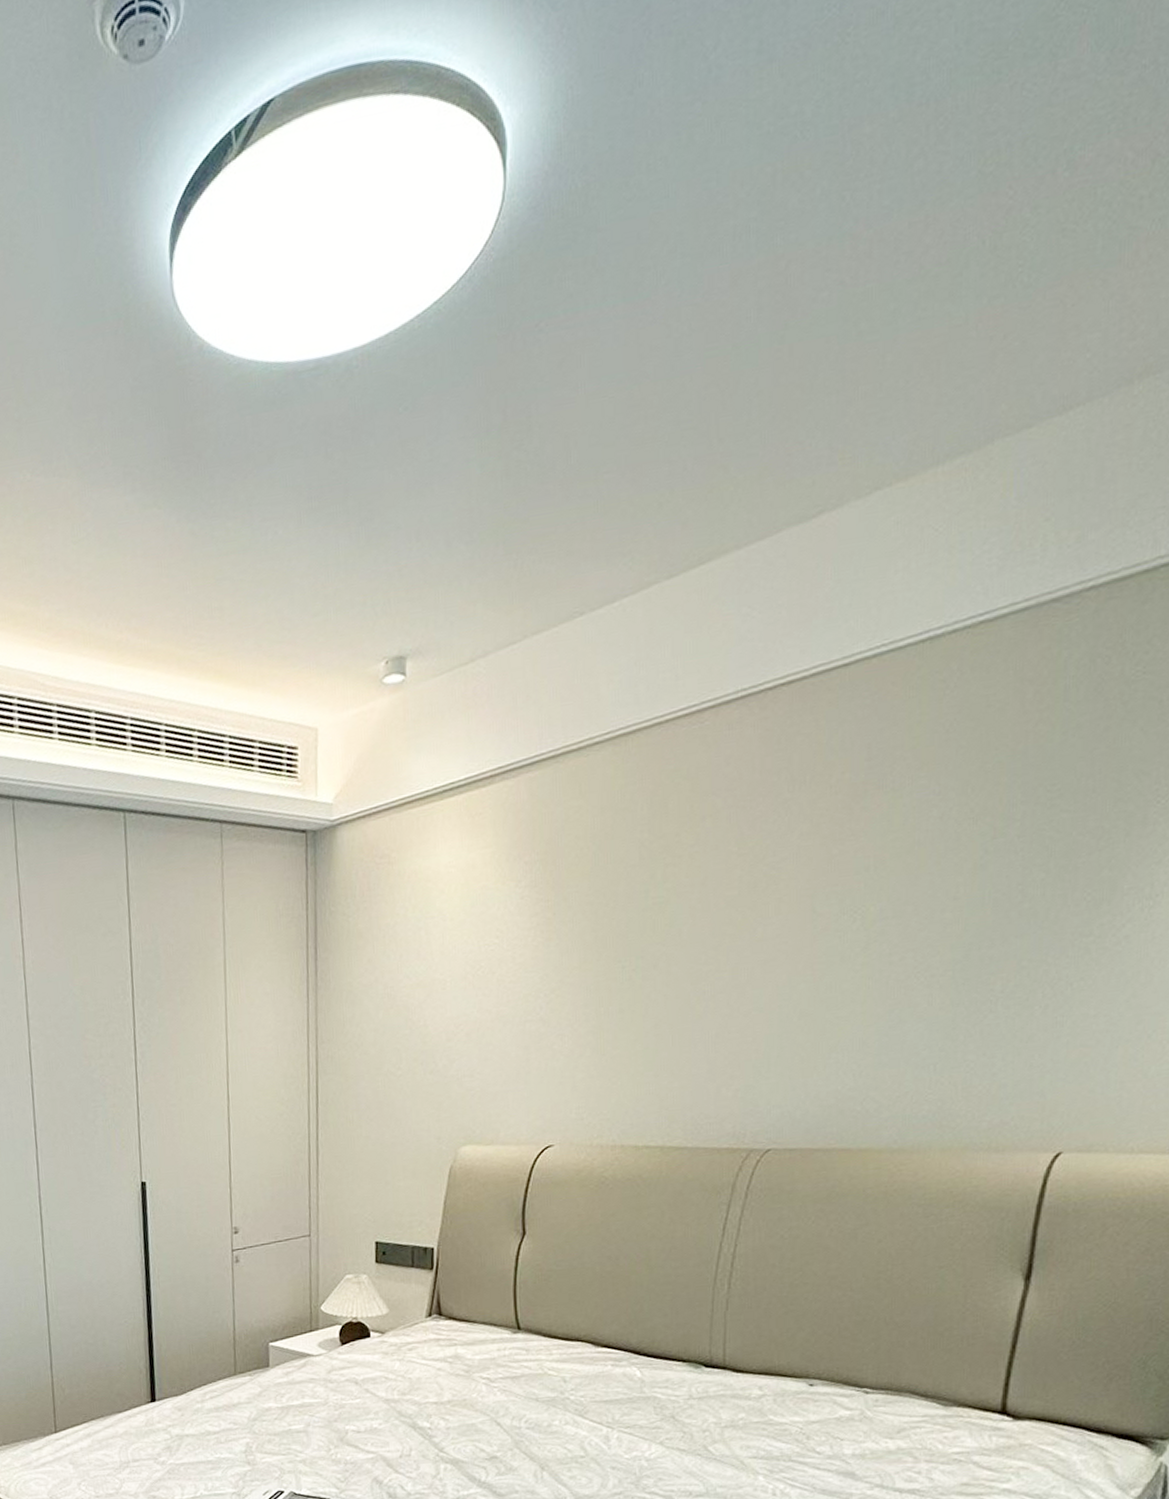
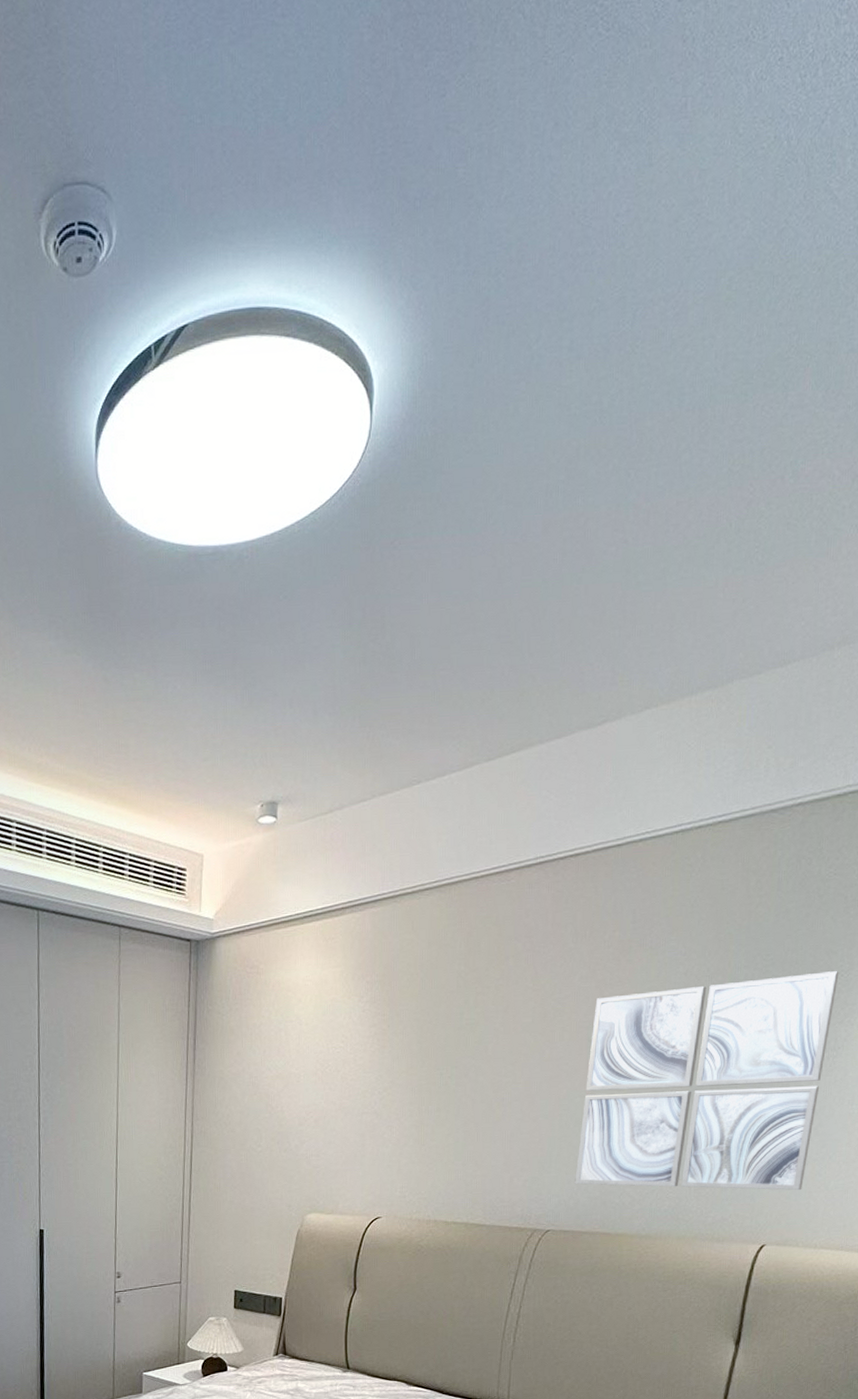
wall art: none [801,797,1154,1091] -> present [575,971,839,1191]

